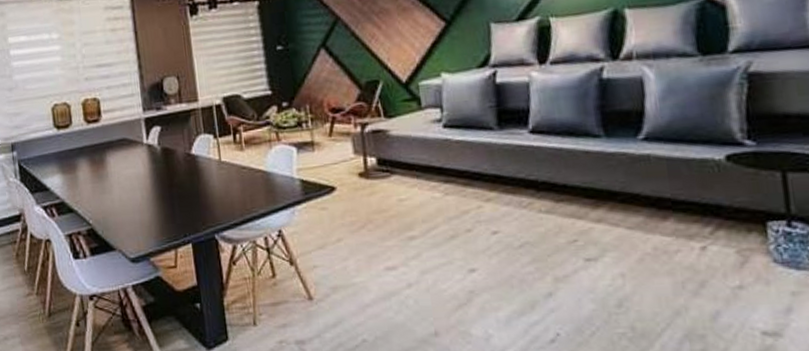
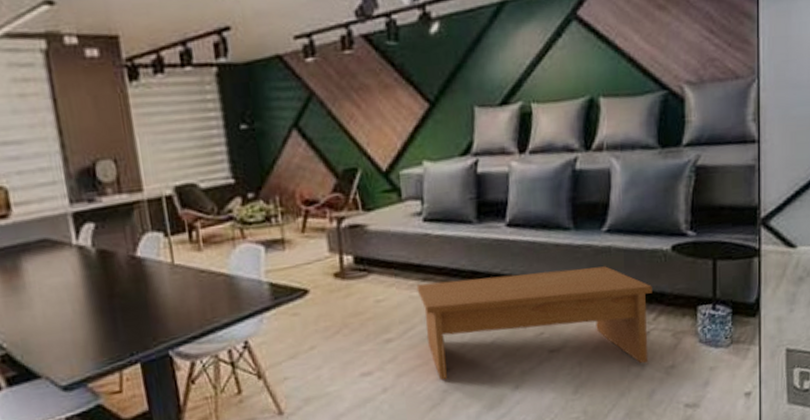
coffee table: none [438,175,708,281] -> present [416,266,652,381]

